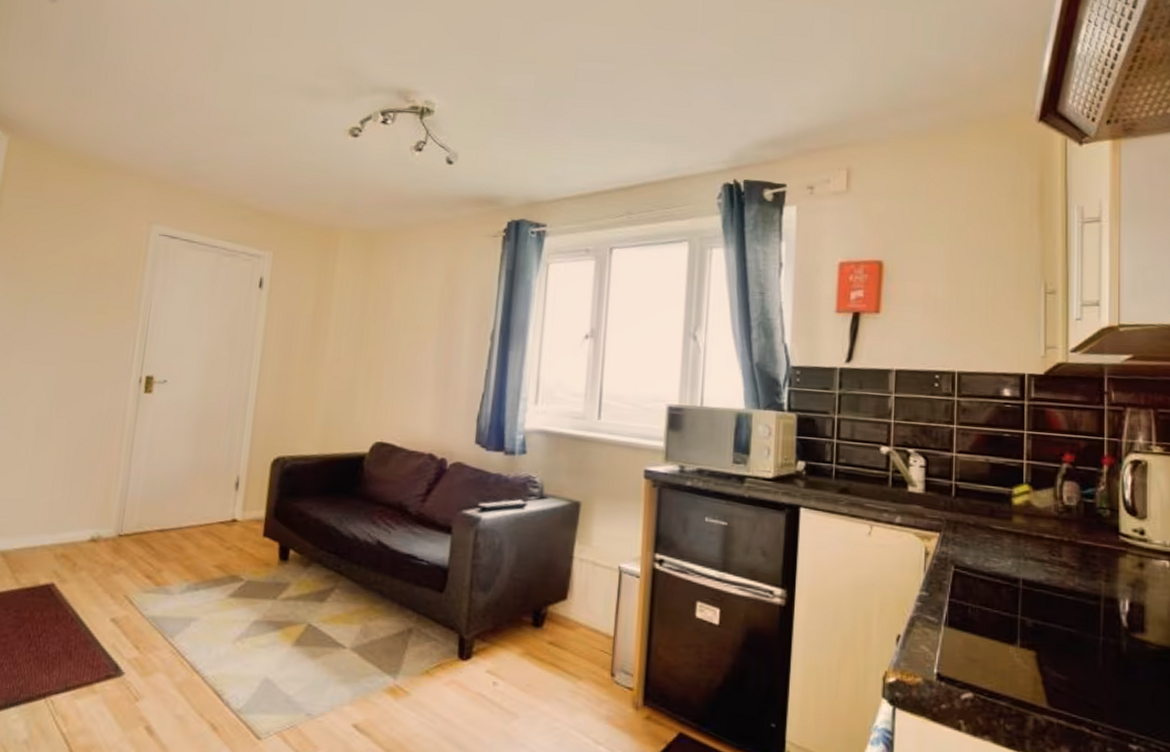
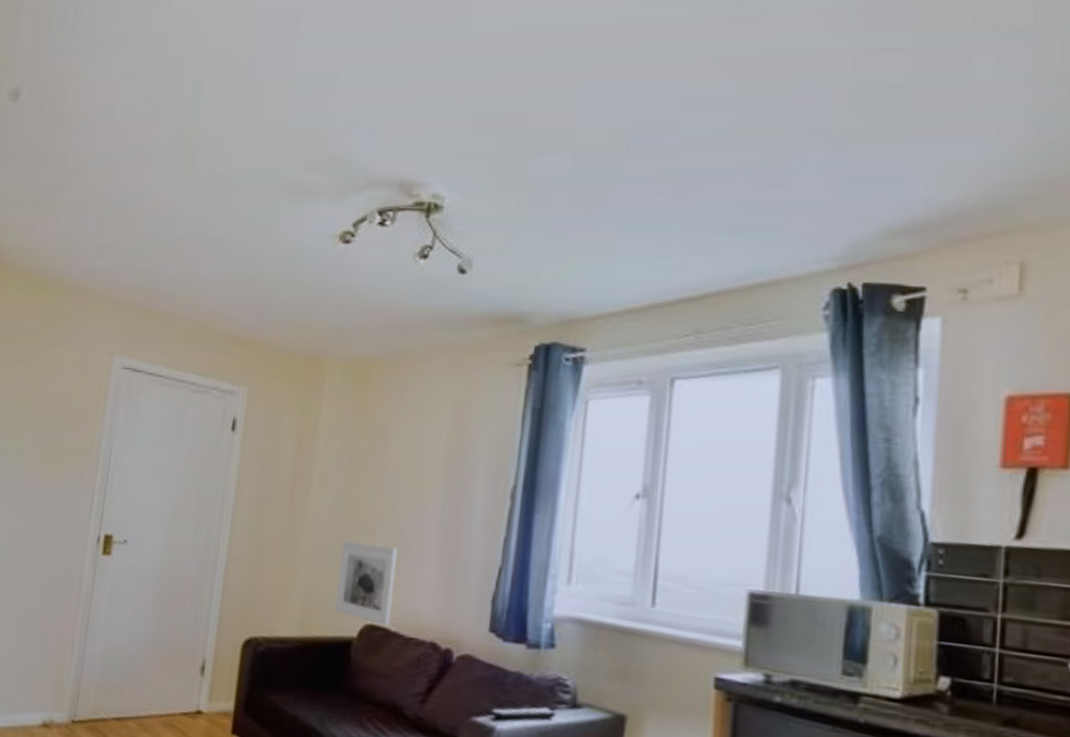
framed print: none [349,376,401,443] -> present [334,541,398,626]

